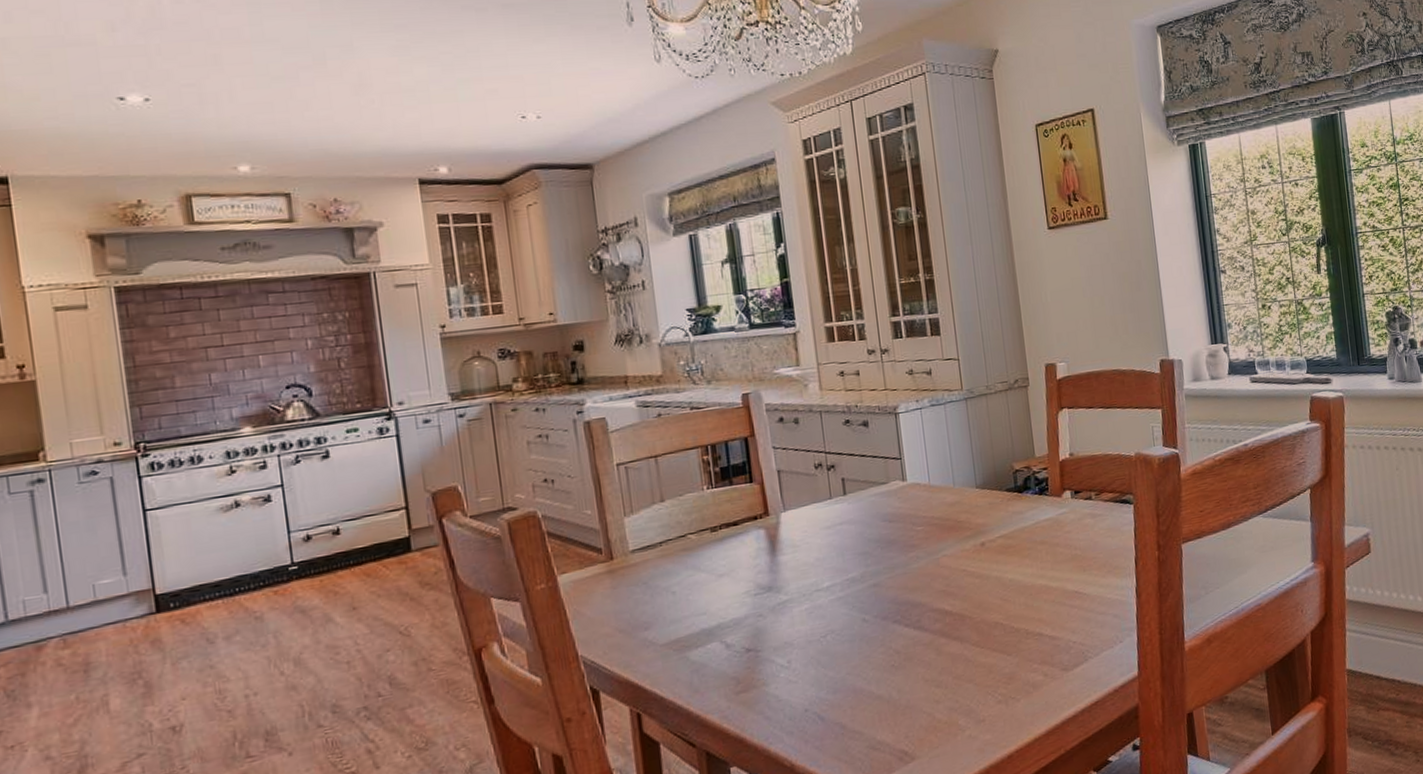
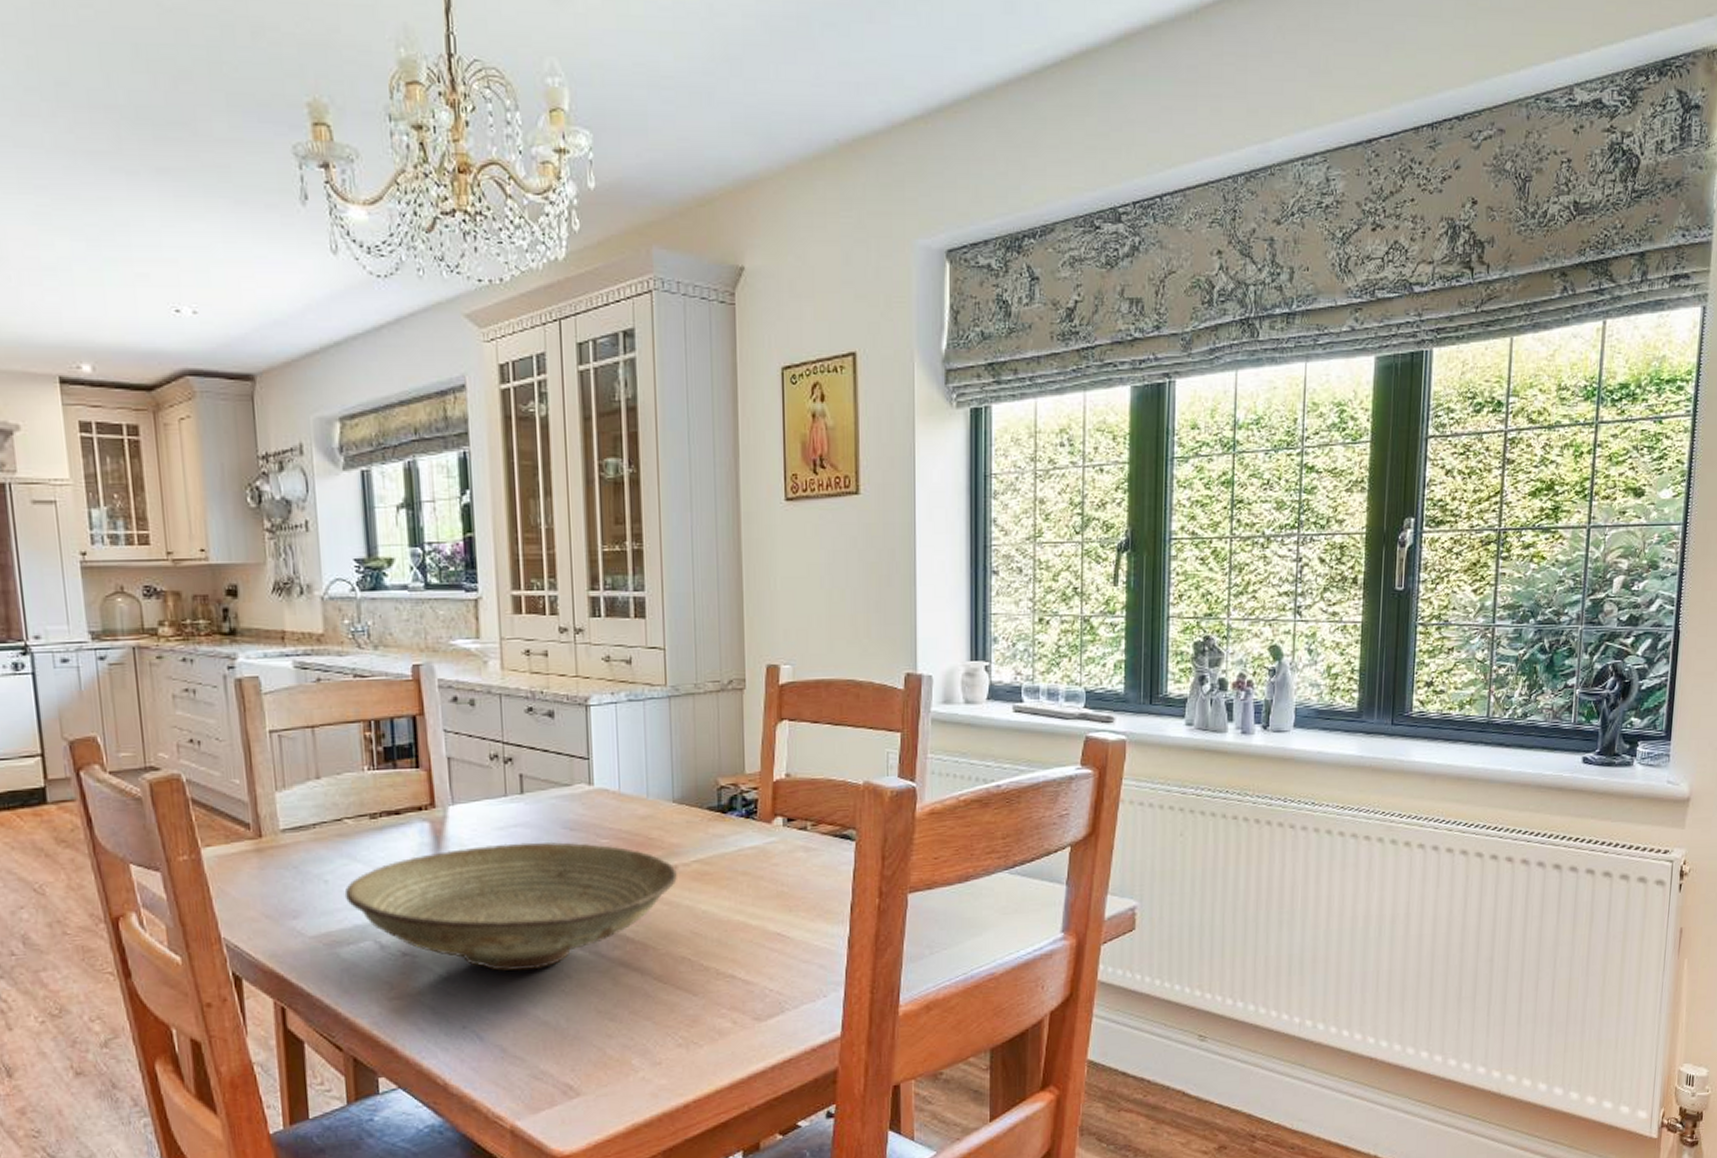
decorative bowl: none [691,532,985,655] -> present [344,842,677,971]

